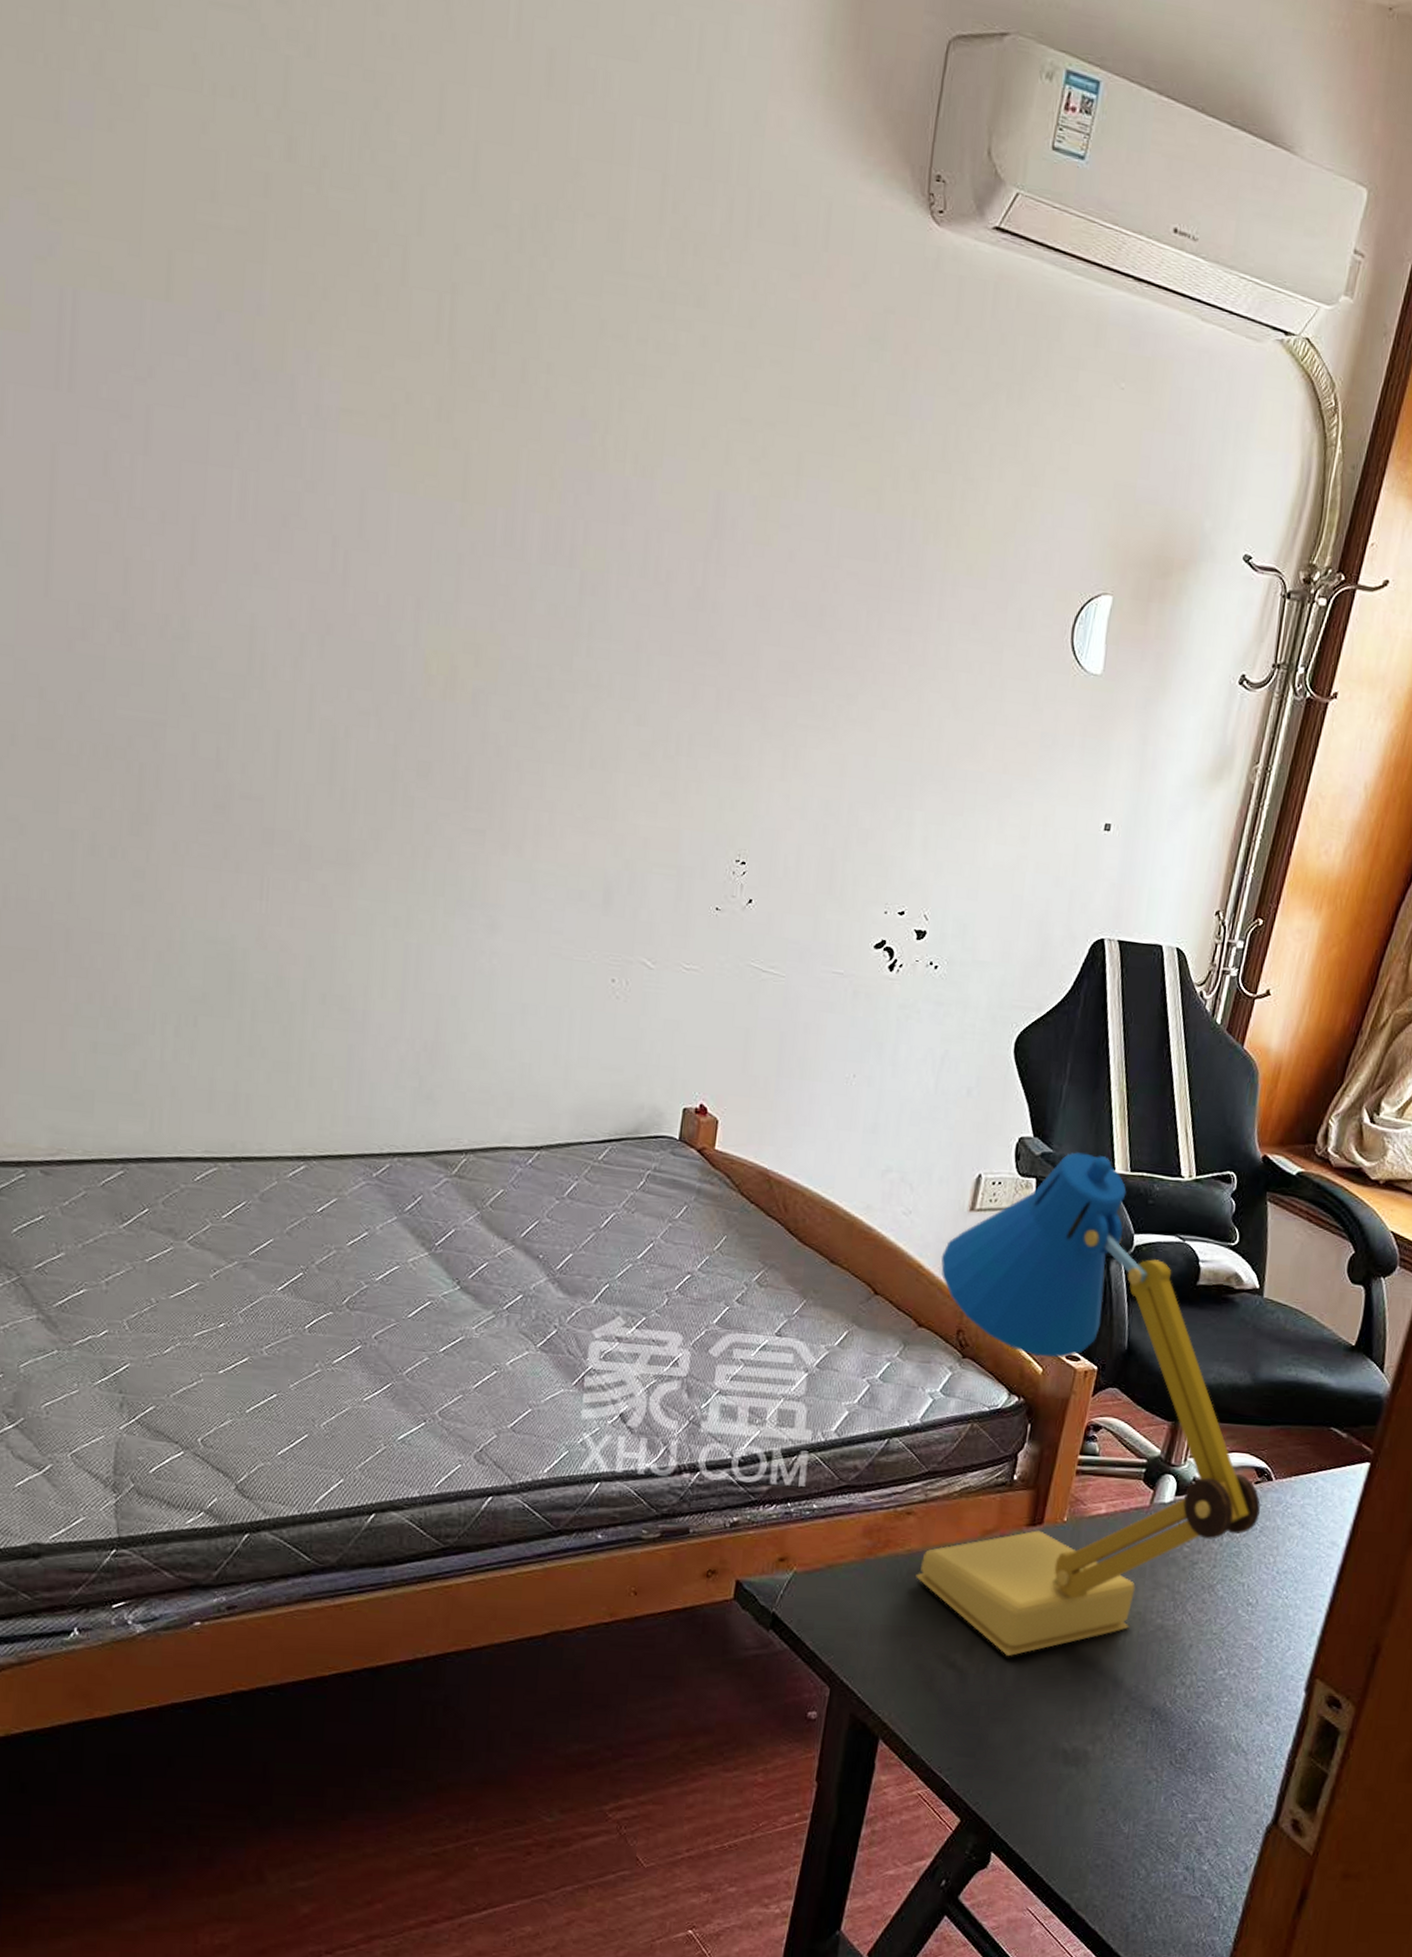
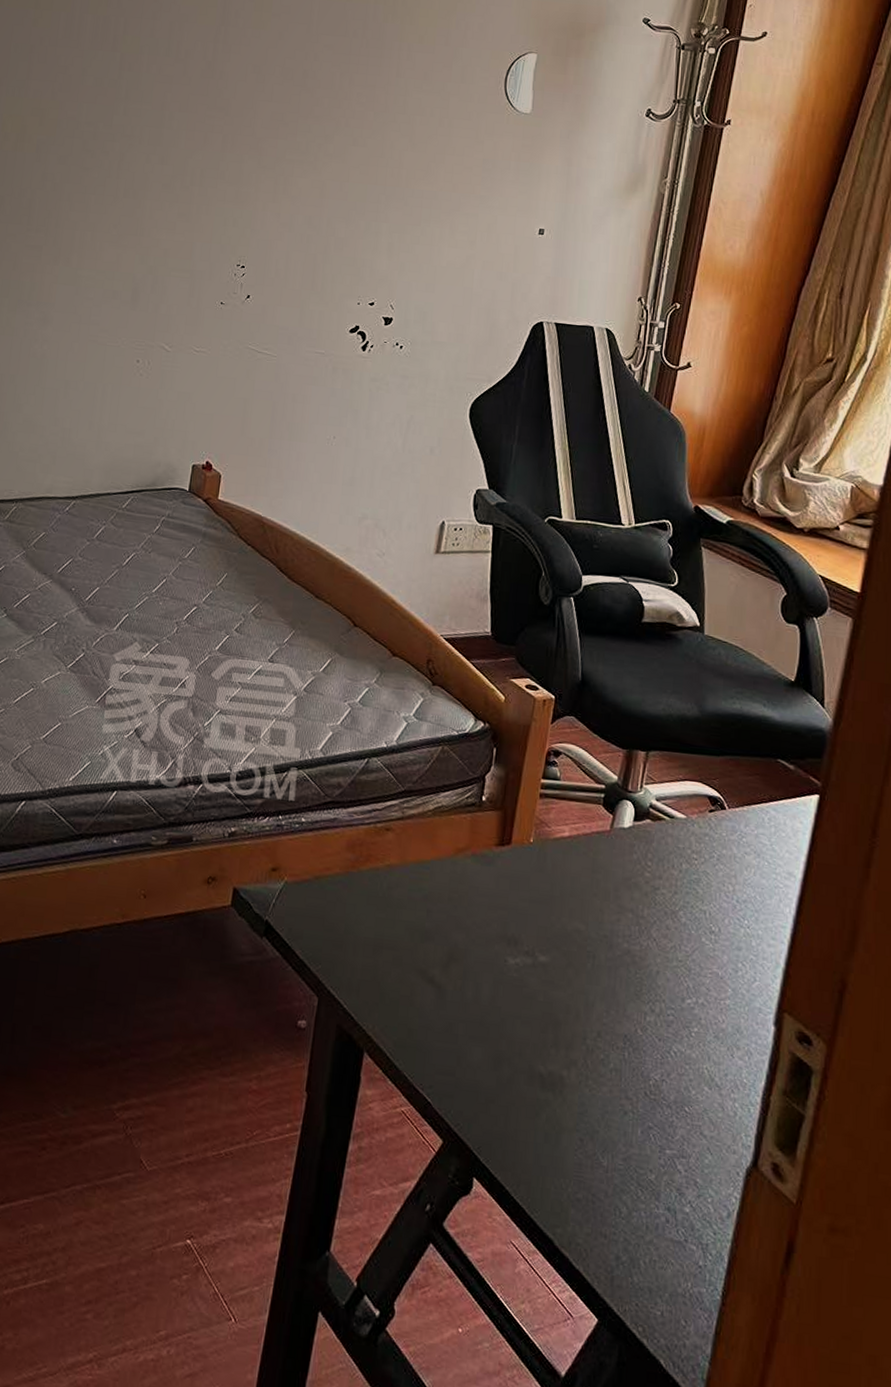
desk lamp: present [916,1152,1261,1657] -> none [395,502,716,975]

